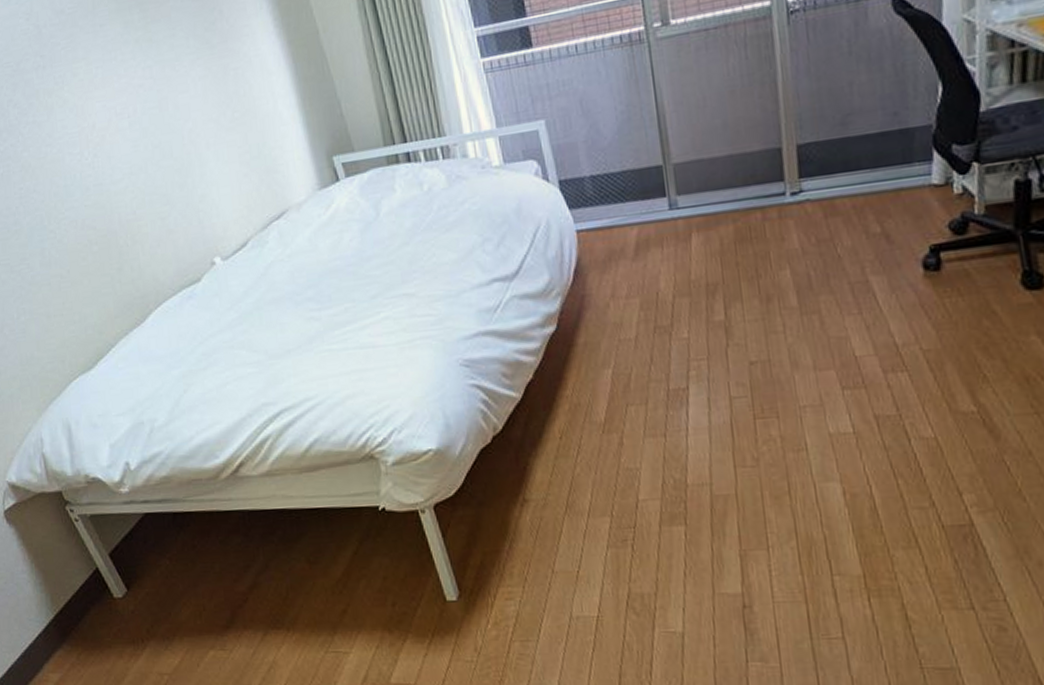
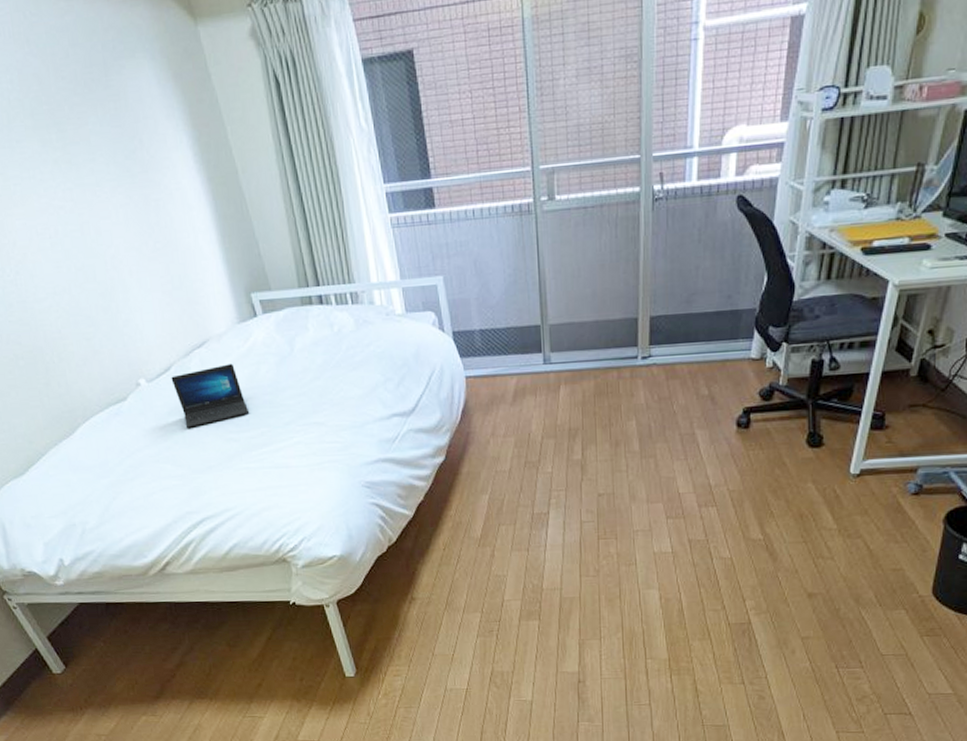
laptop: none [247,234,331,308] -> present [171,363,249,428]

